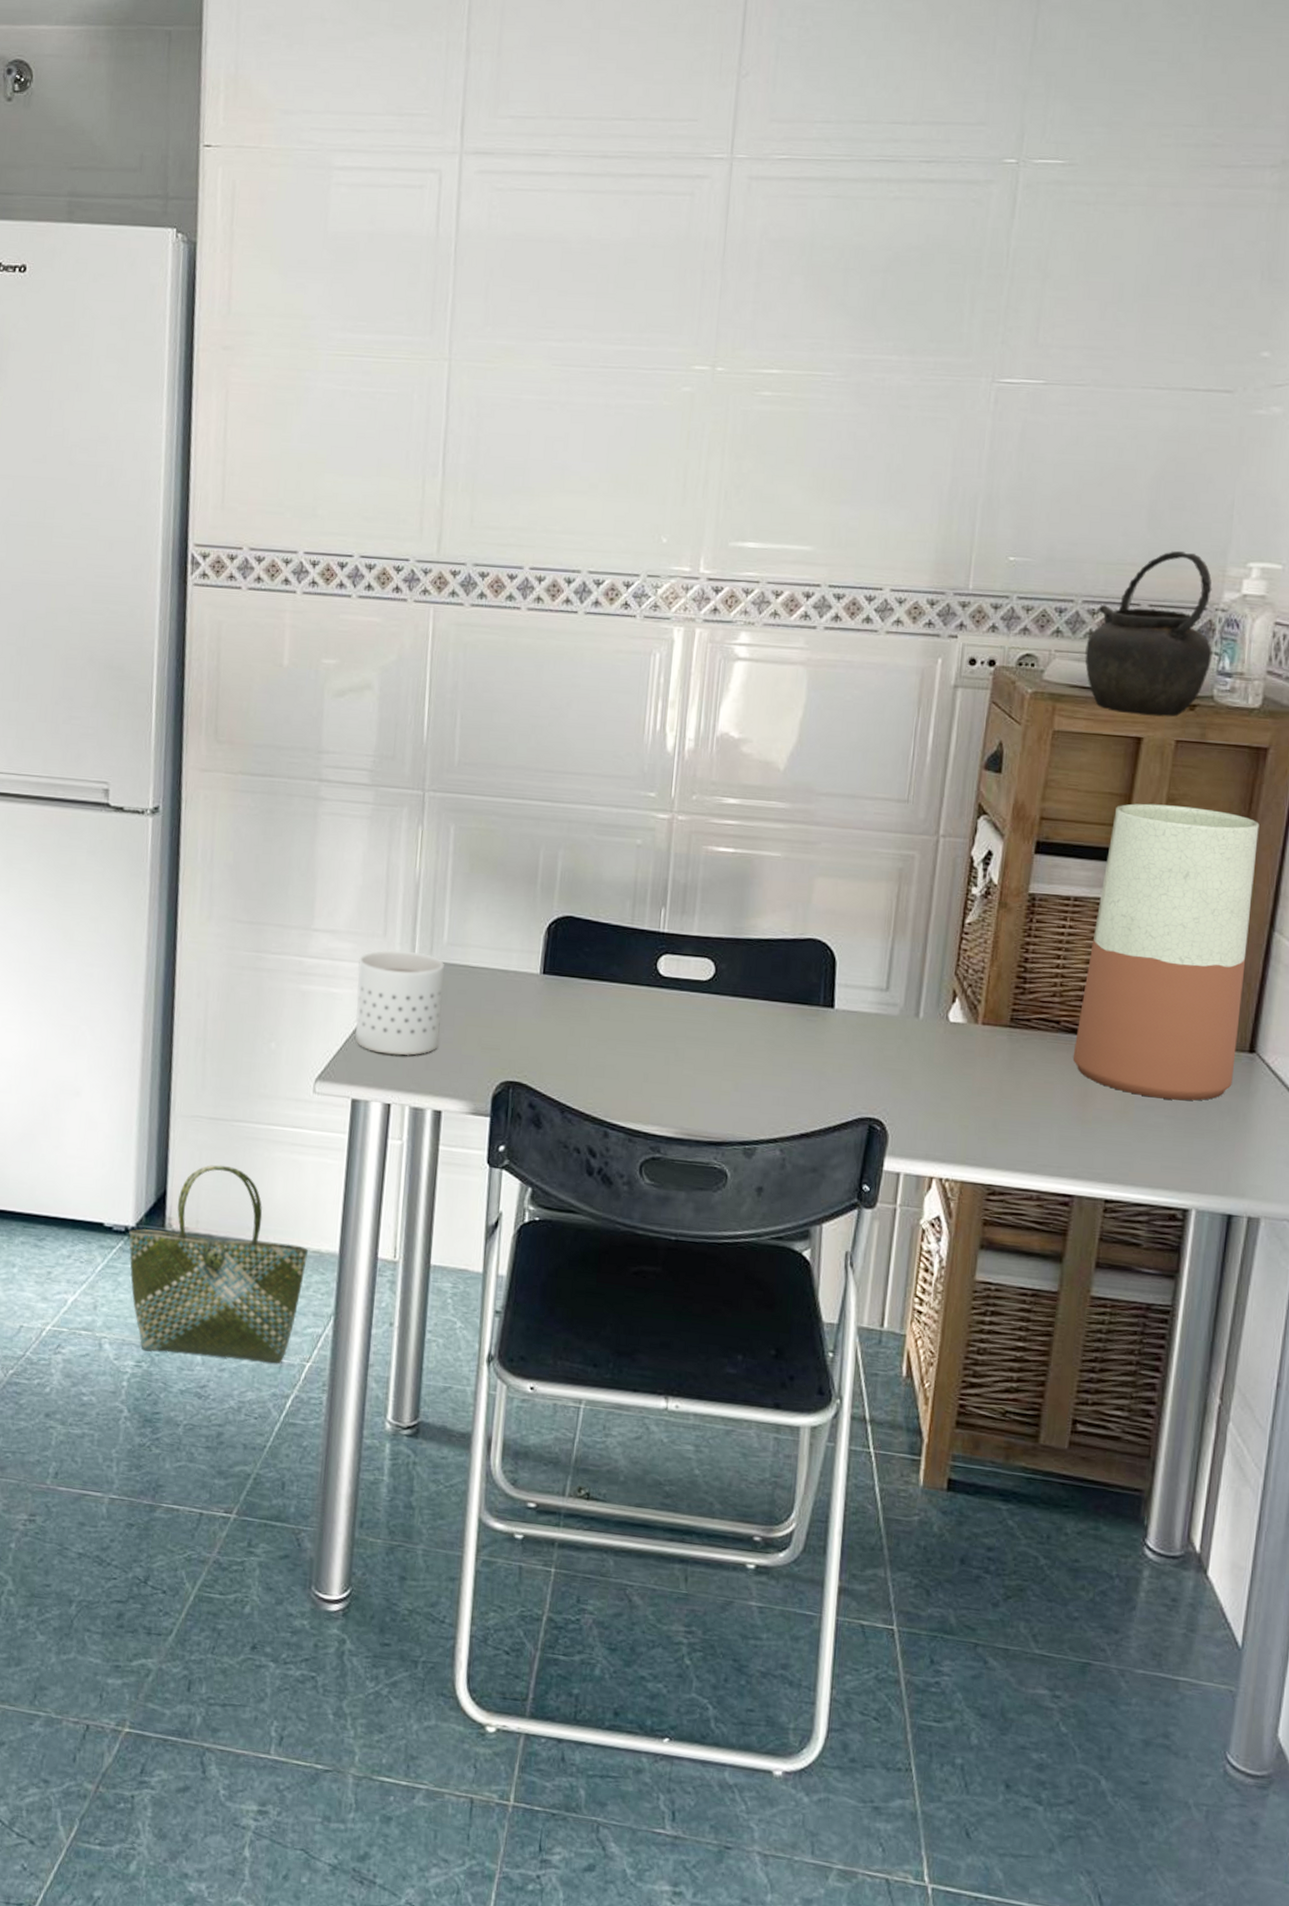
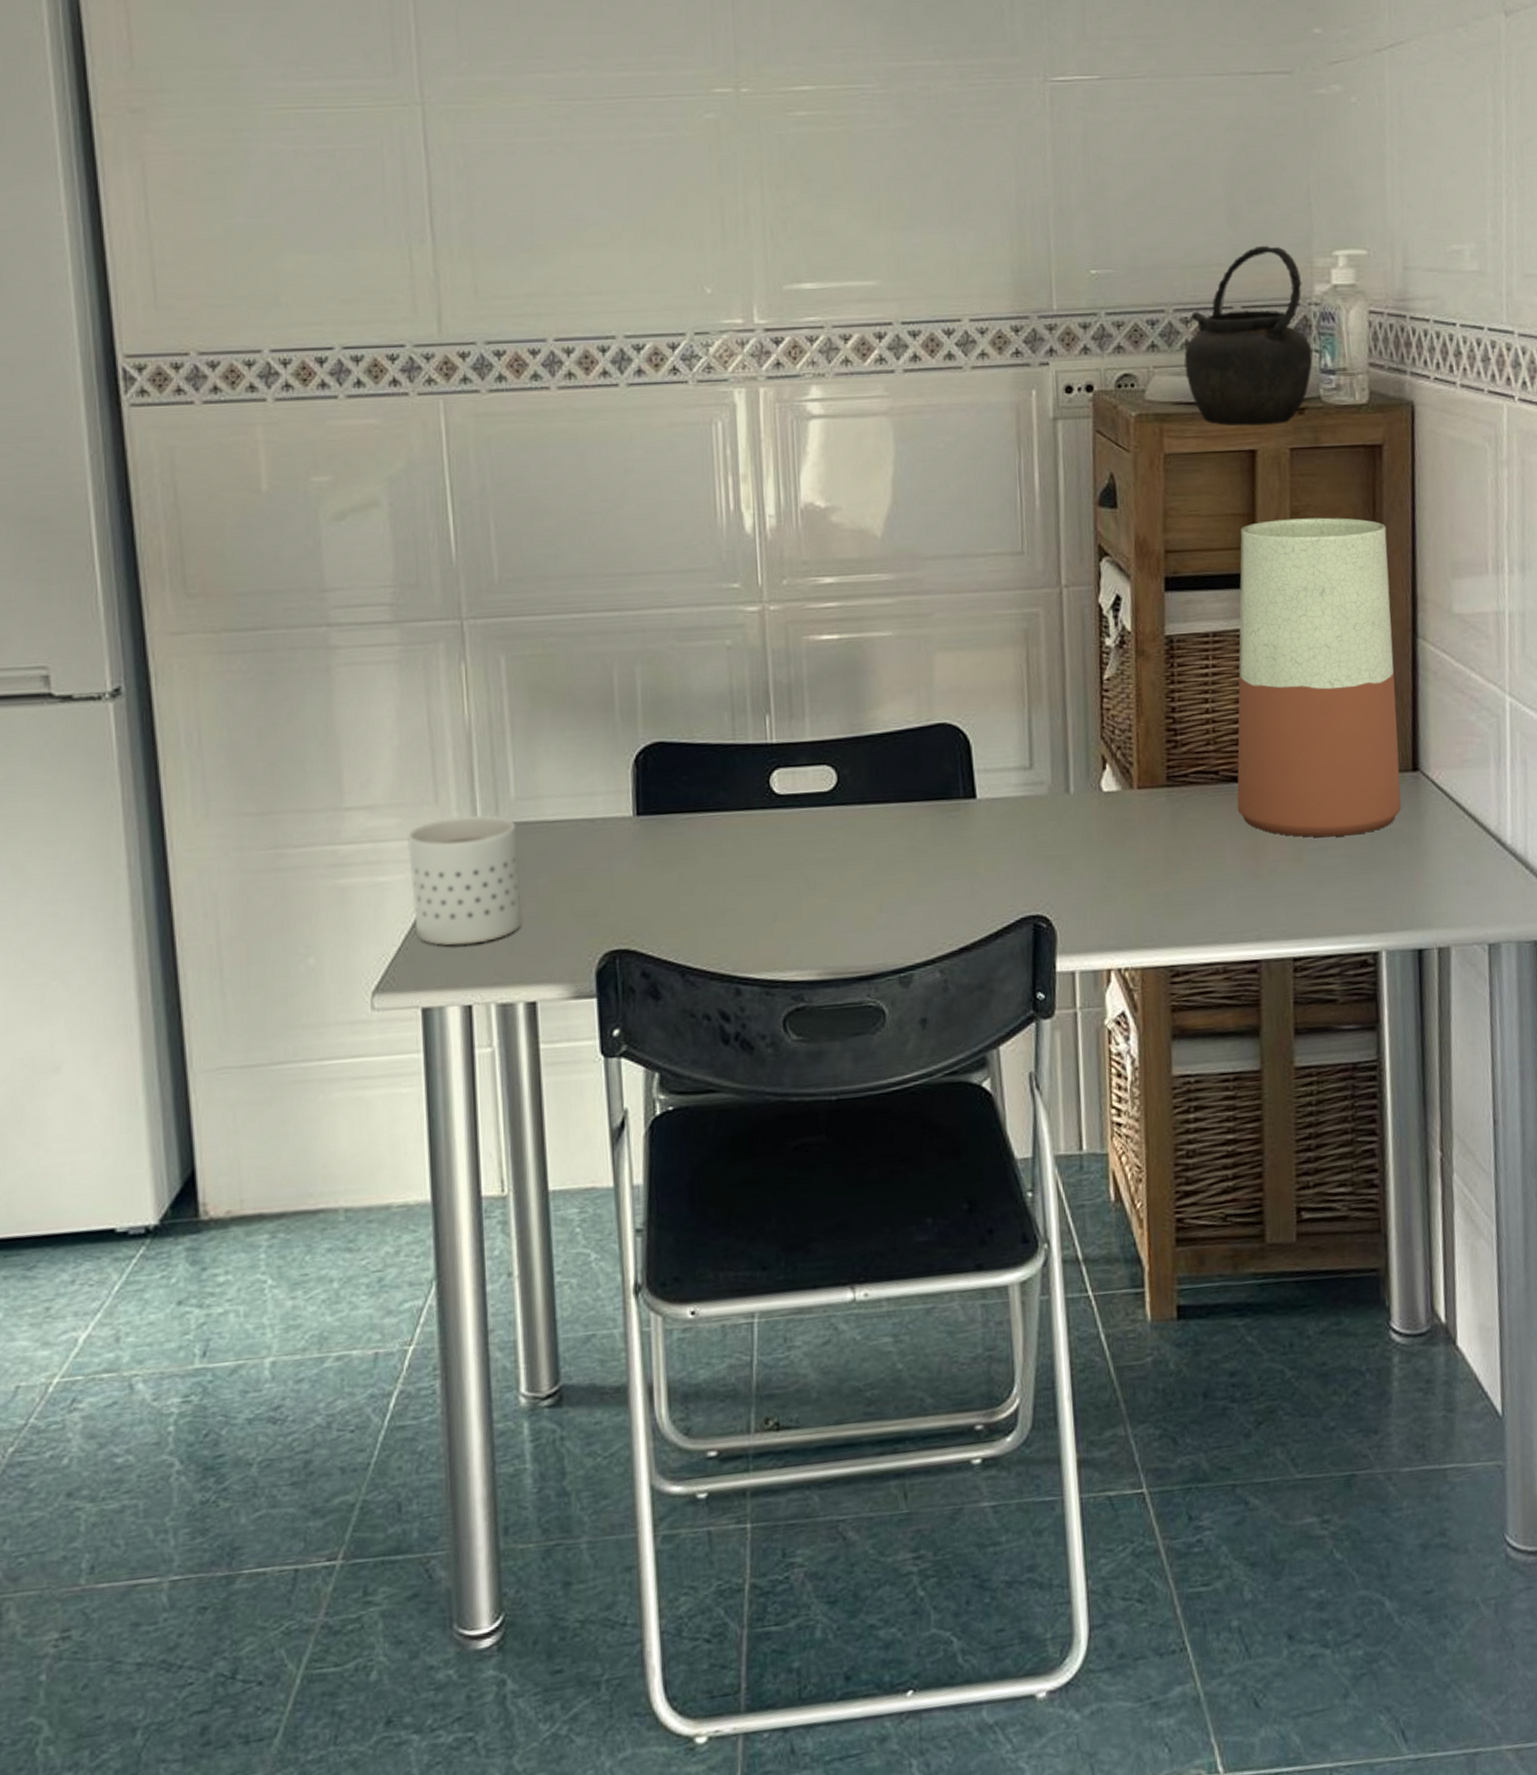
shopping bag: present [129,1164,308,1363] -> none [151,1122,392,1381]

